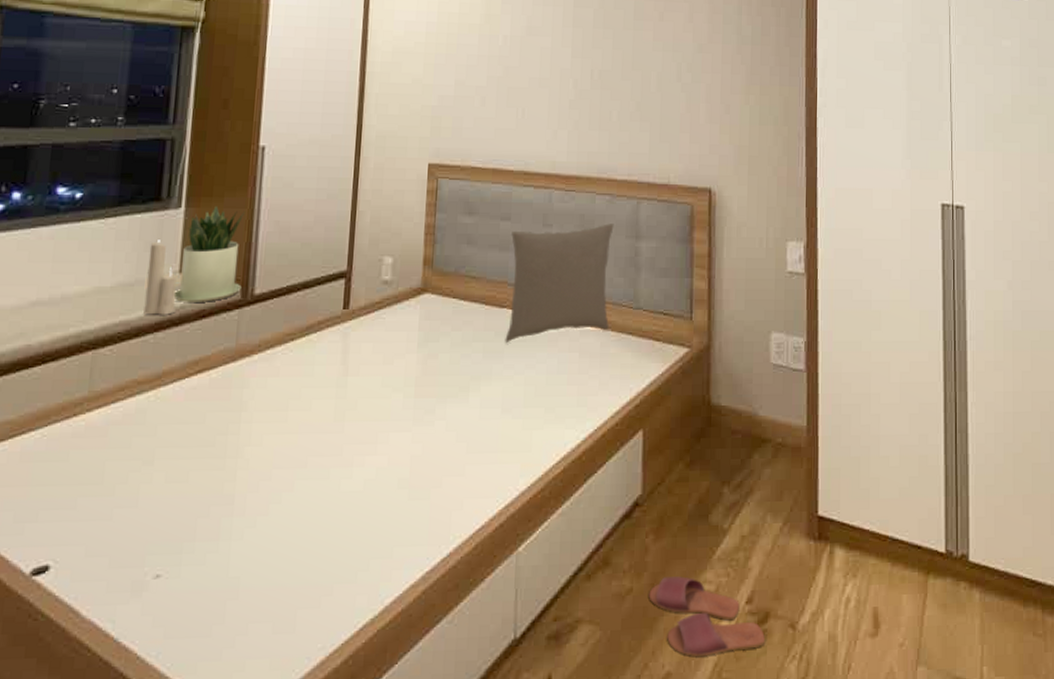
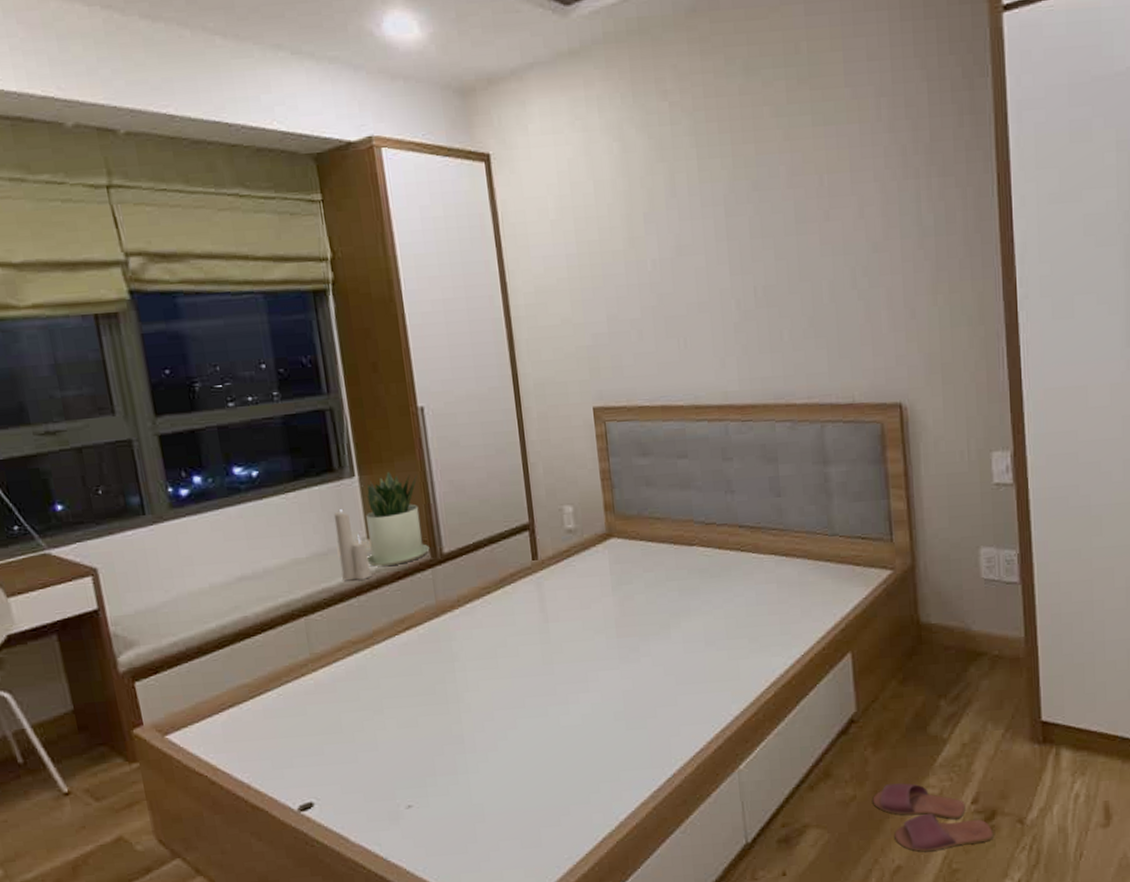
pillow: present [505,224,614,342] -> none [691,451,805,579]

